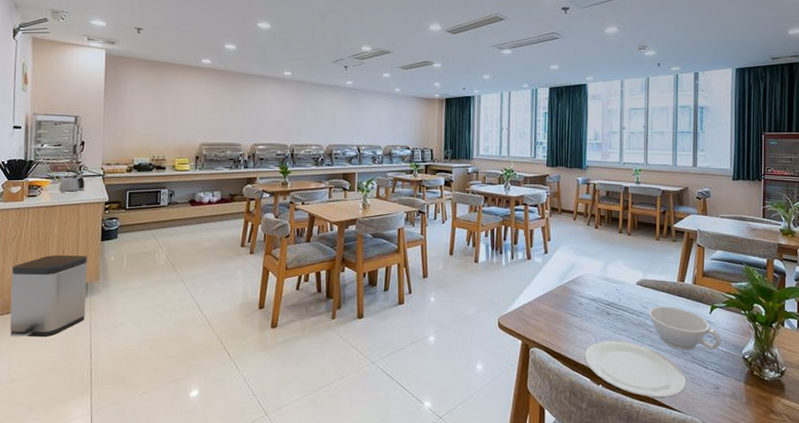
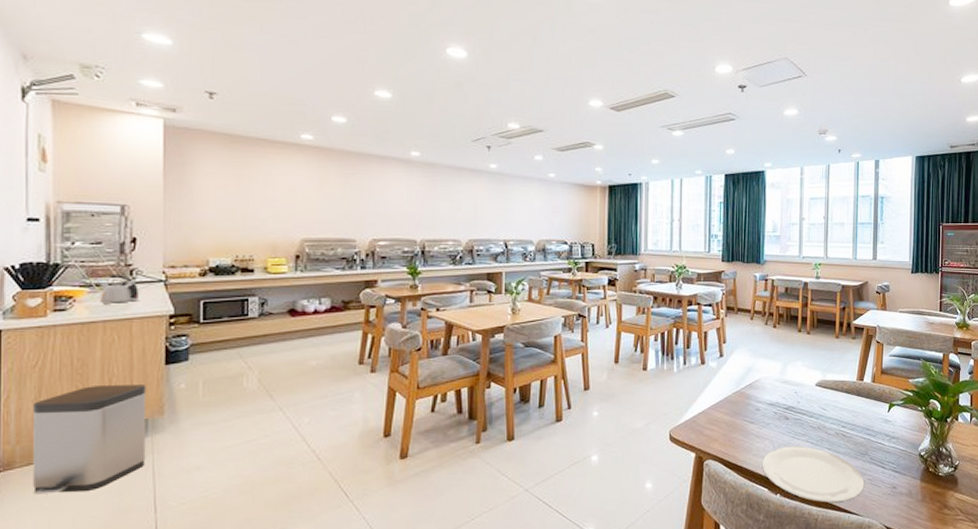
cup: present [648,306,721,351] -> none [827,407,899,452]

